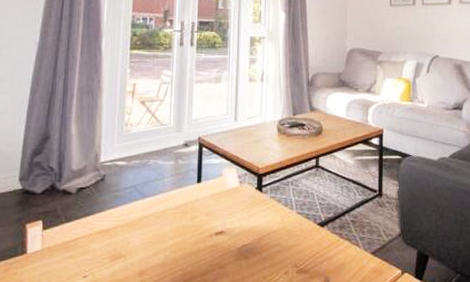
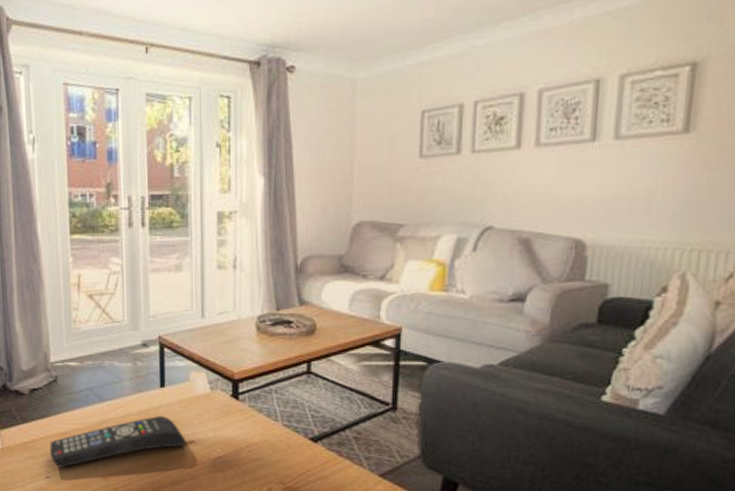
remote control: none [90,209,218,266] -> present [49,416,187,468]

